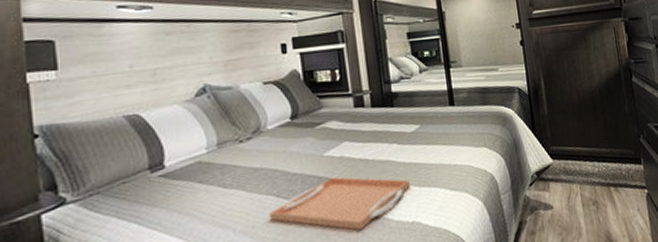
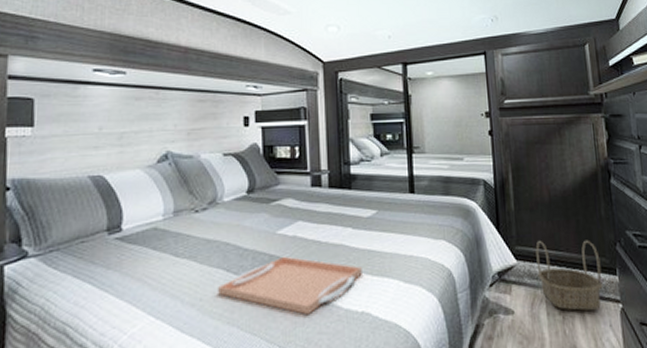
basket: none [569,135,630,201] -> present [535,240,603,311]

